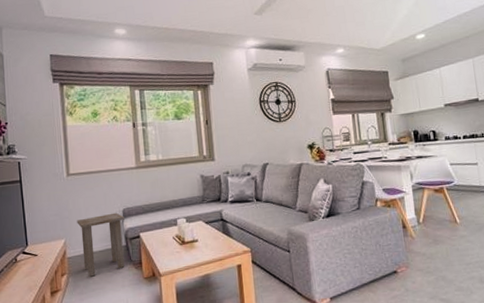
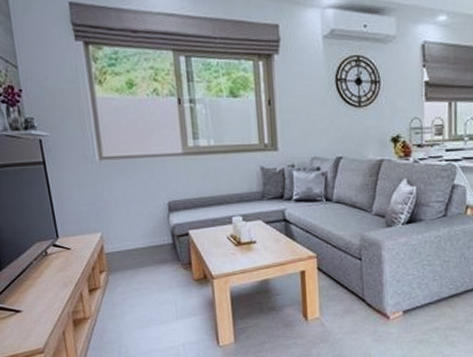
side table: present [77,212,125,277] -> none [114,205,172,276]

